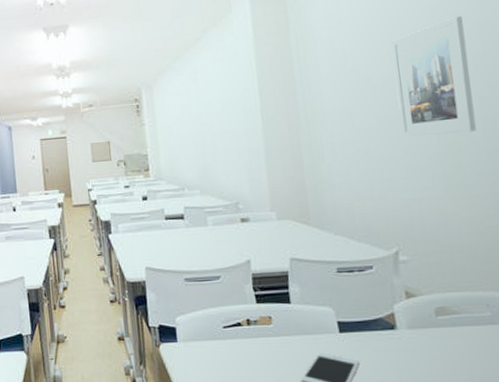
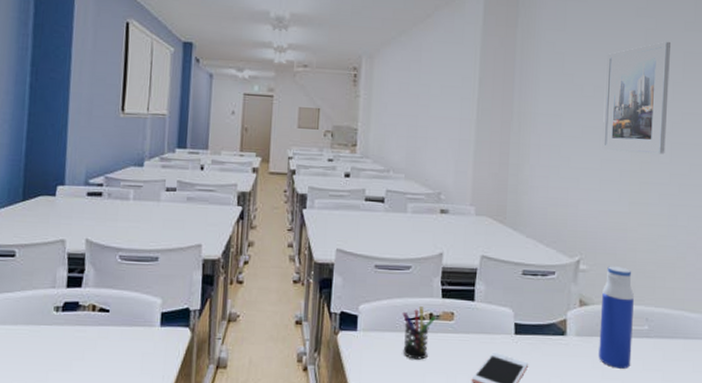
pen holder: none [219,313,254,365] -> present [402,307,436,360]
water bottle: none [429,253,478,359] -> present [599,266,634,369]

